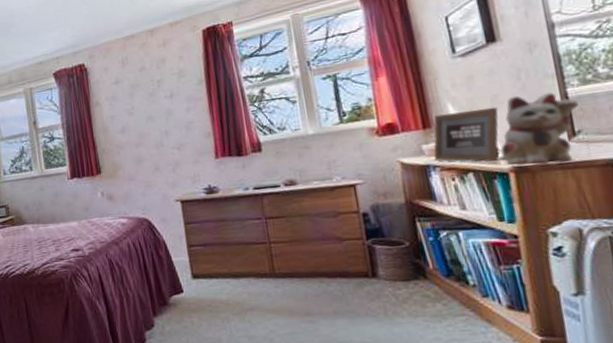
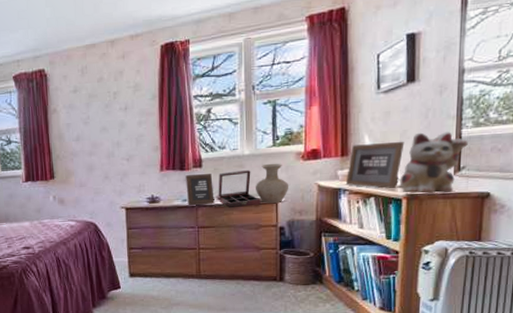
picture frame: none [244,158,281,194] -> present [186,174,215,205]
jewelry box: none [282,150,336,195] -> present [218,169,261,209]
vase: none [326,141,367,188] -> present [256,163,289,204]

